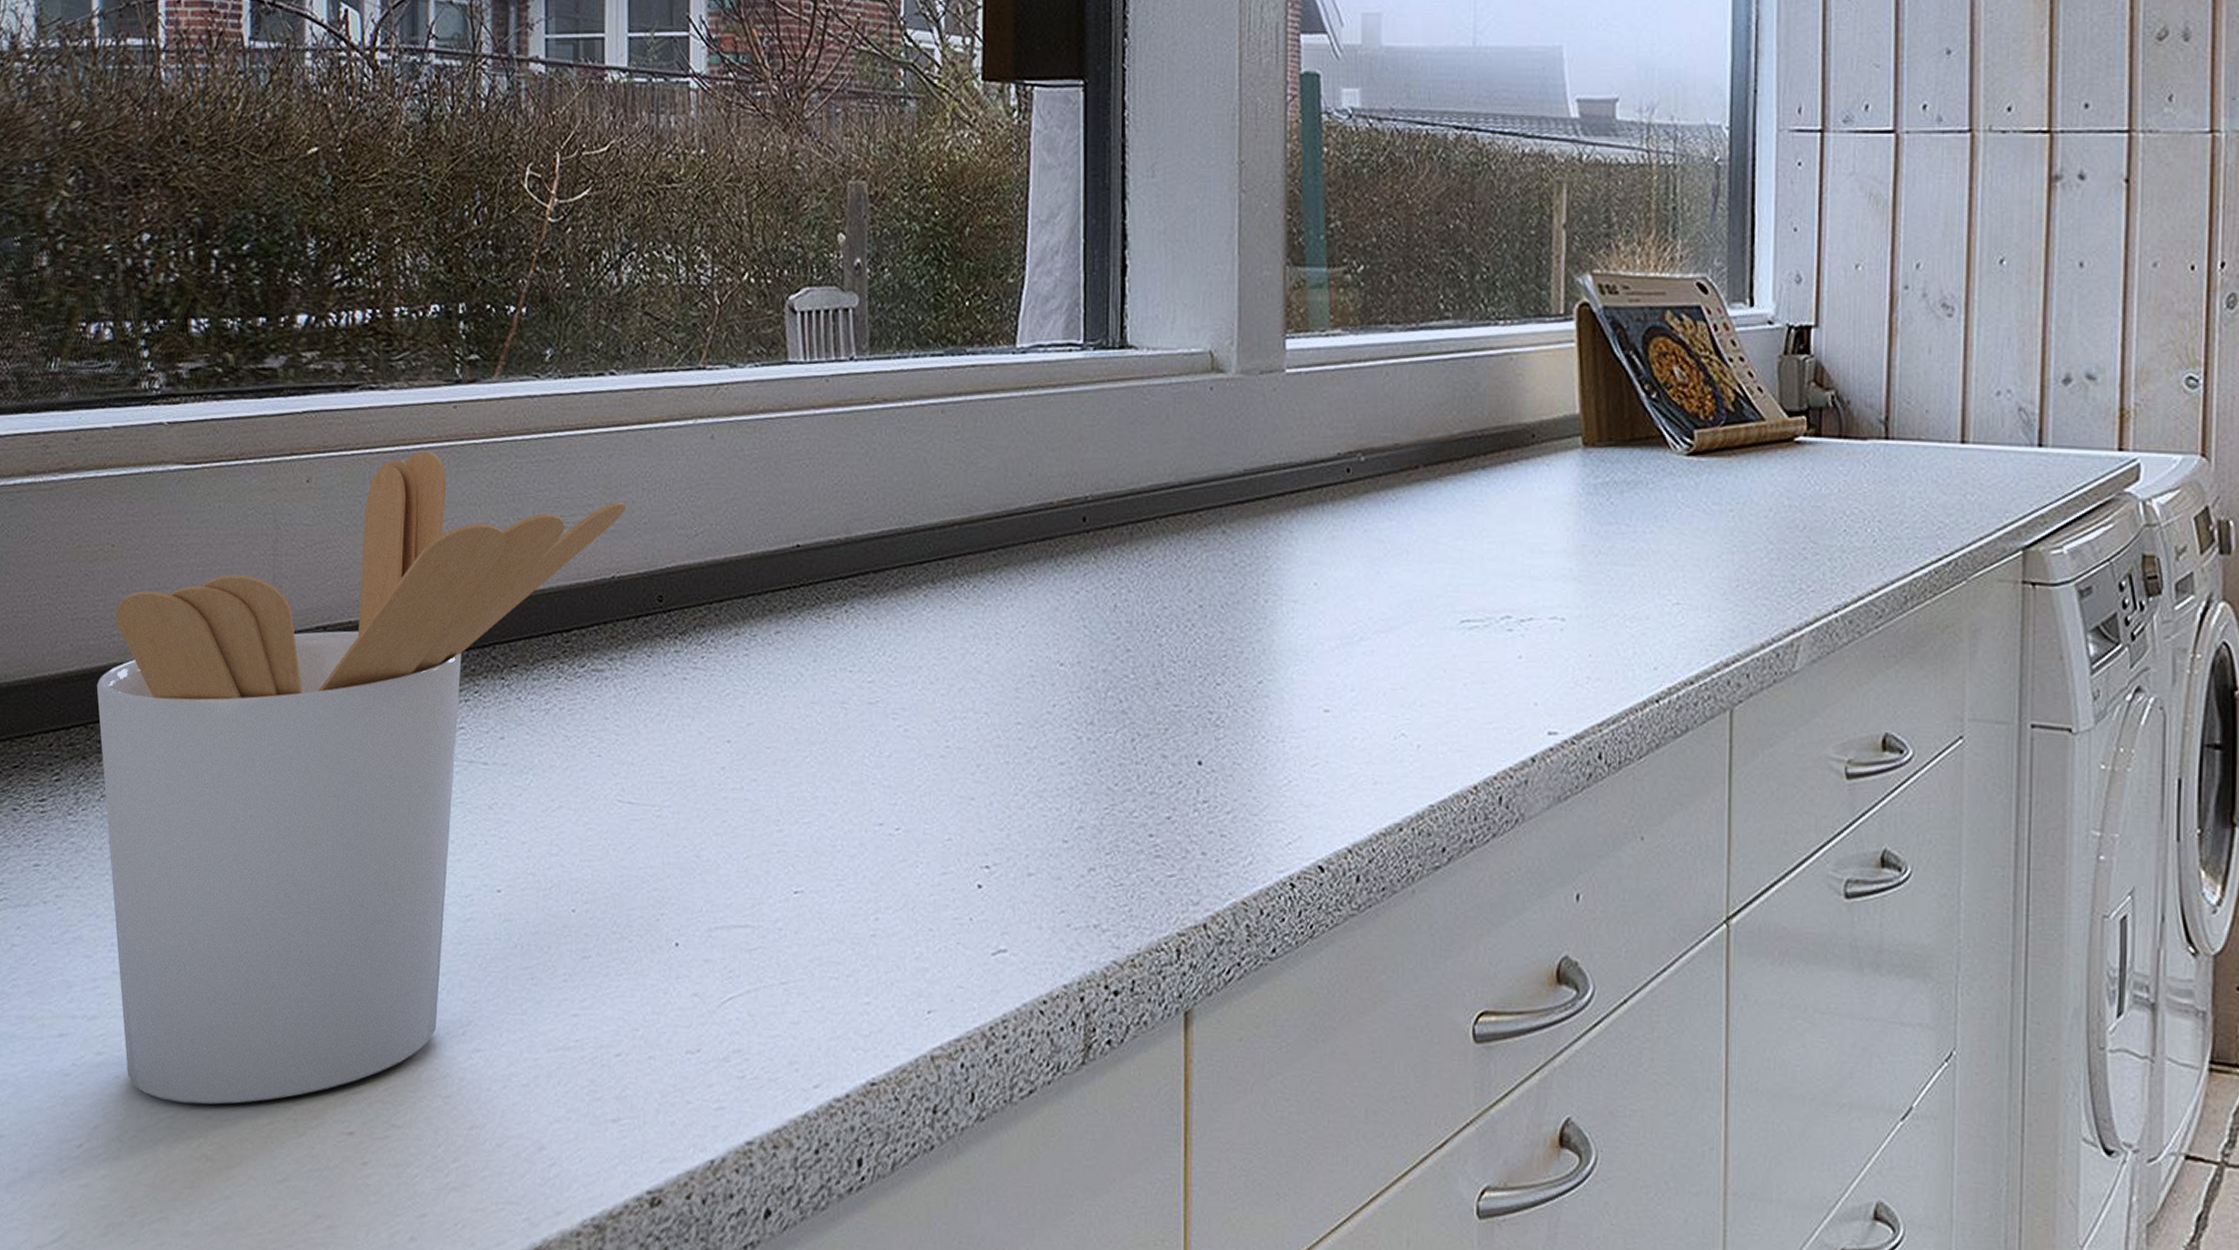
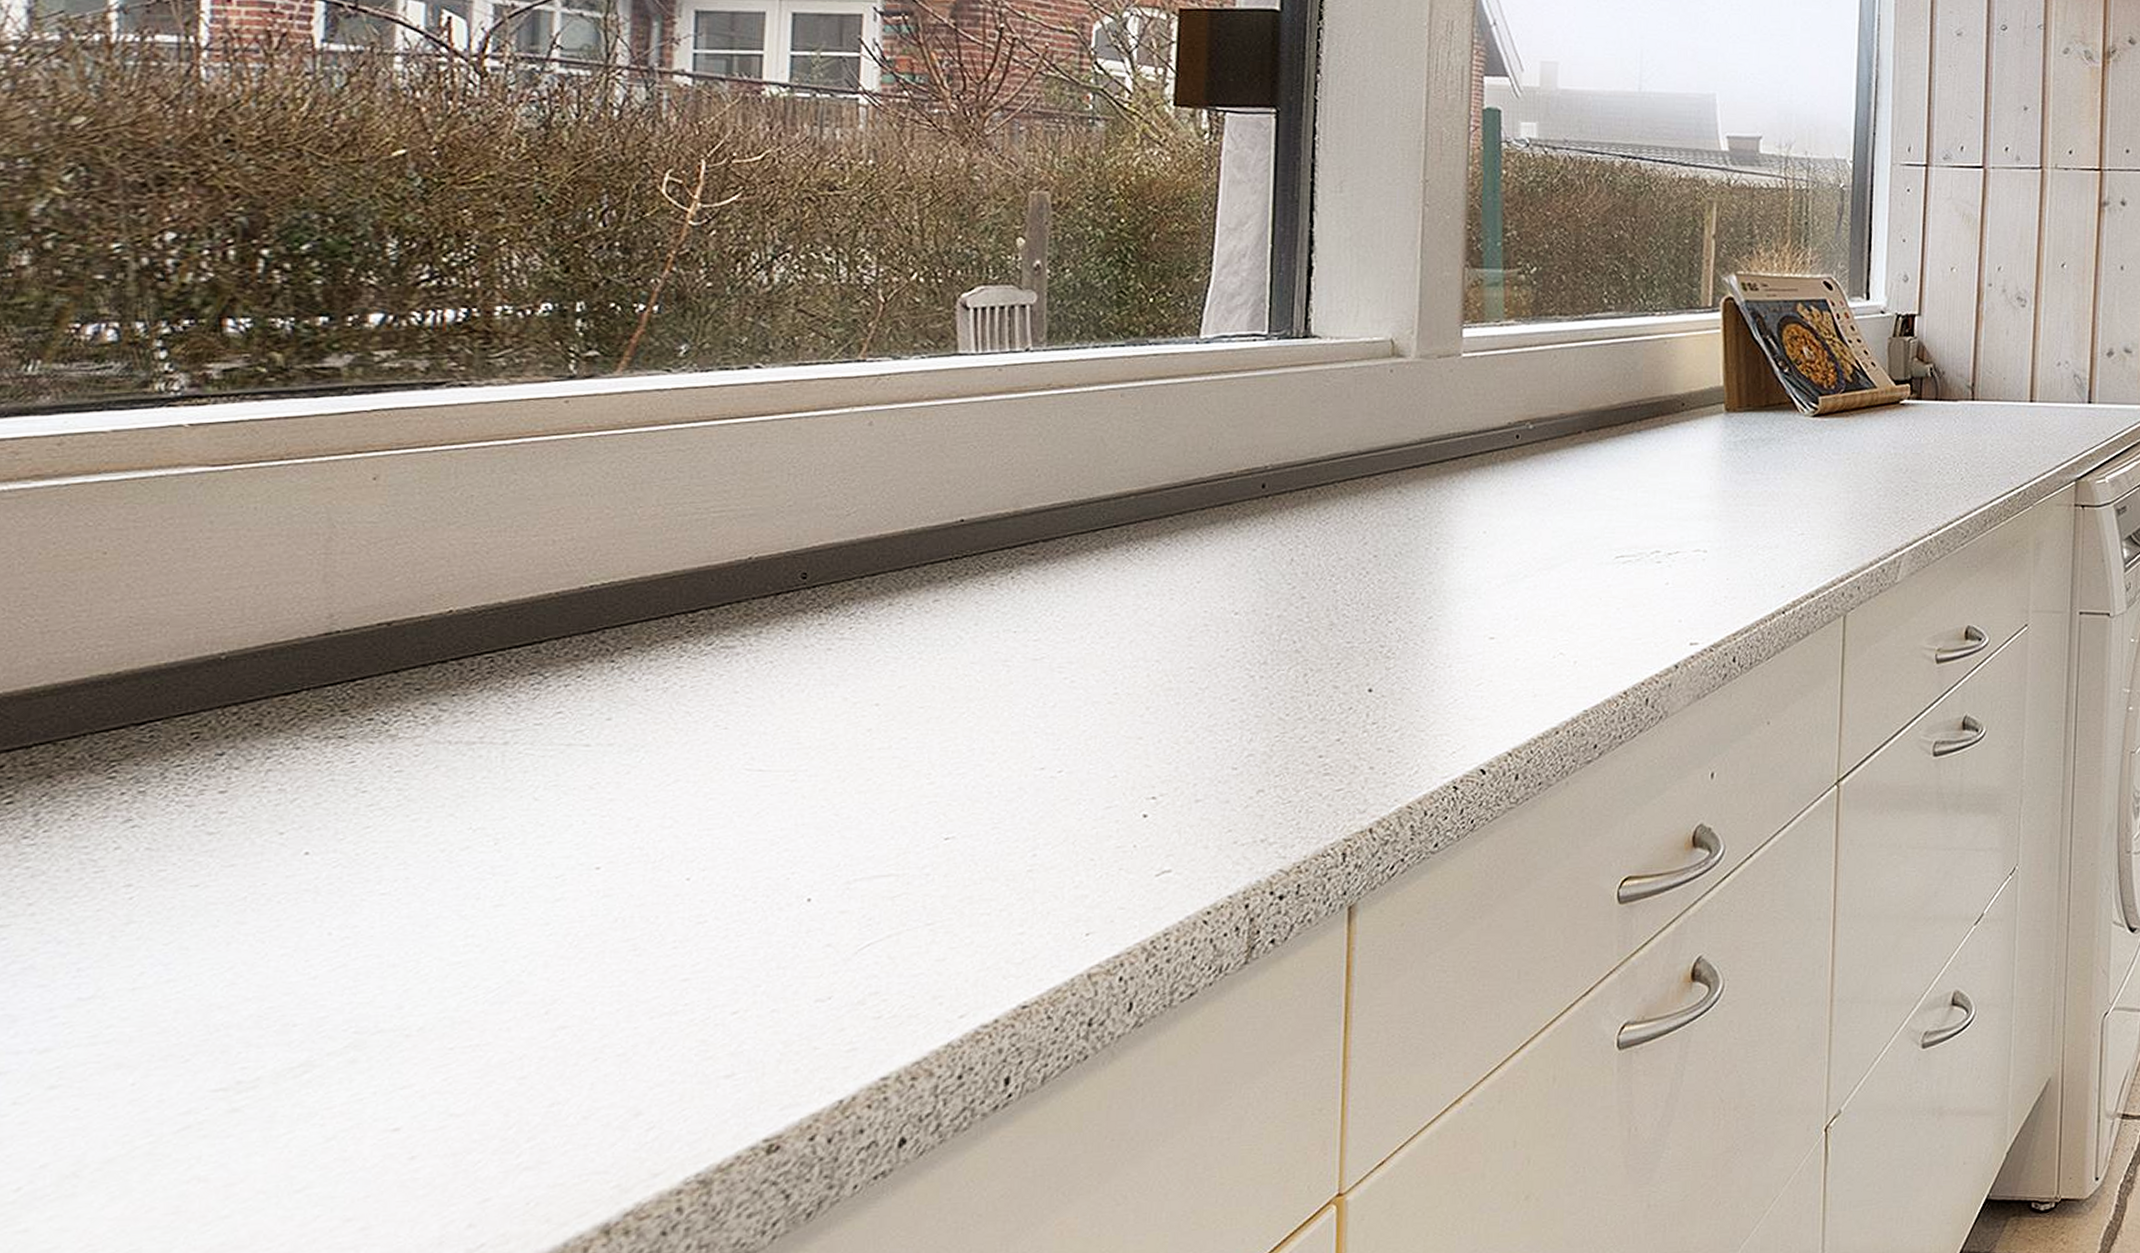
utensil holder: present [96,450,625,1105] -> none [72,445,768,1127]

